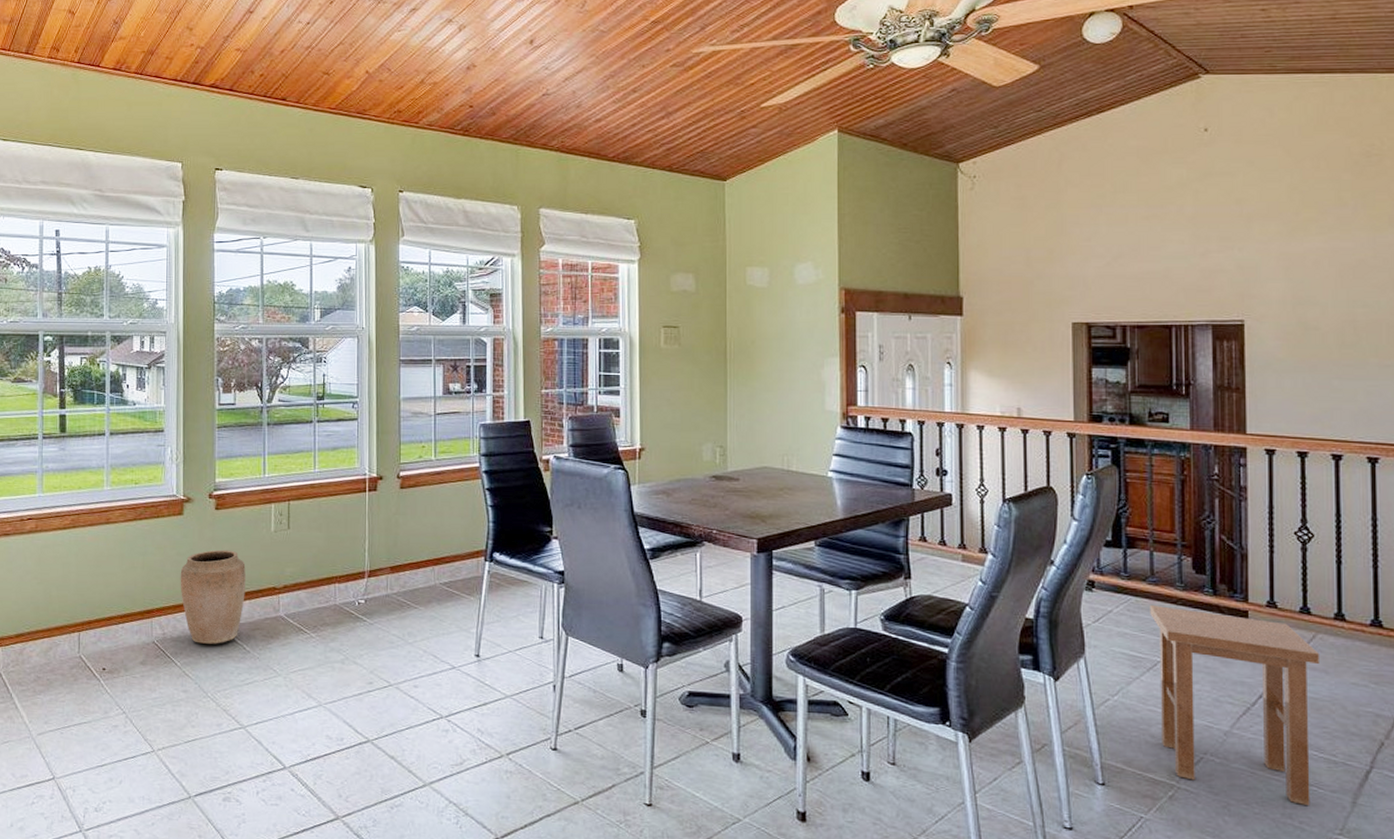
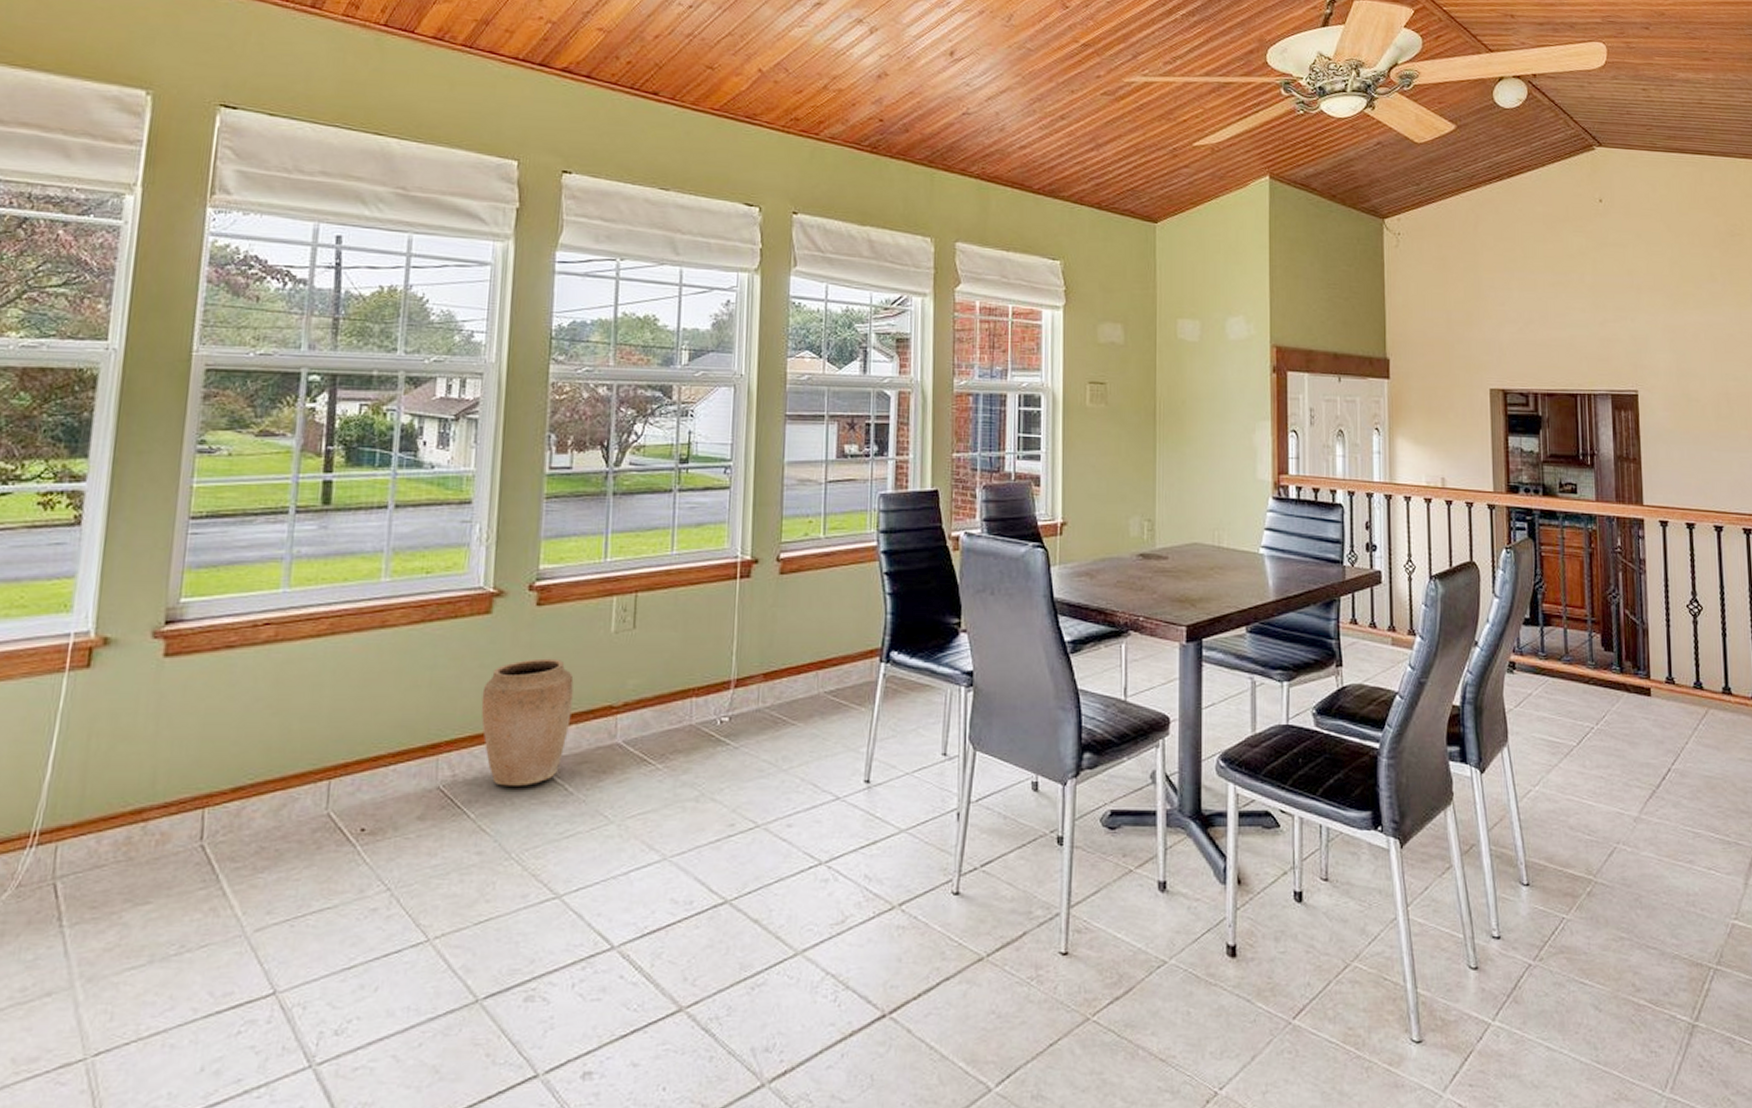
stool: present [1150,605,1320,807] -> none [1565,686,1713,892]

